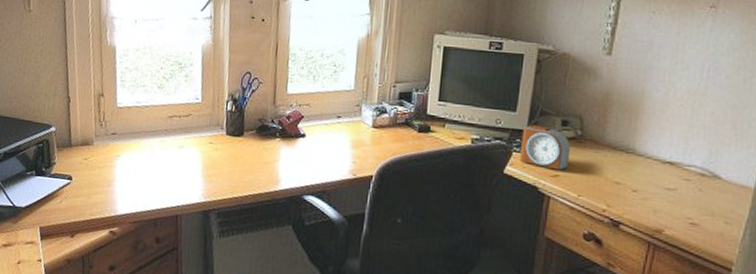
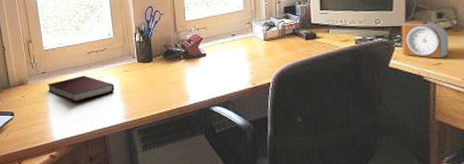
notebook: none [116,142,196,173] -> present [47,75,115,102]

